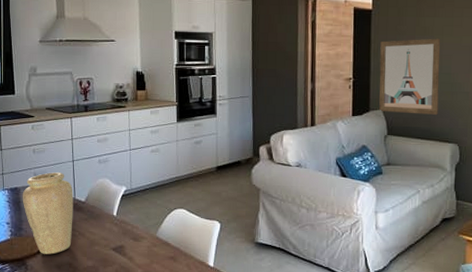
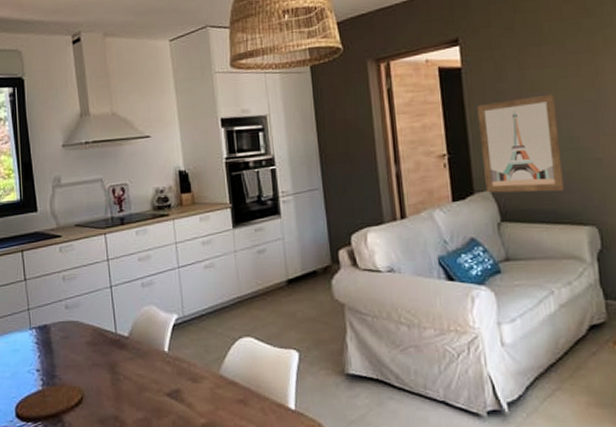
vase: present [22,172,74,255] -> none [53,302,116,407]

